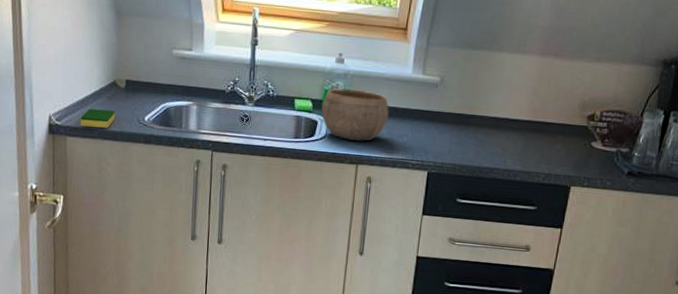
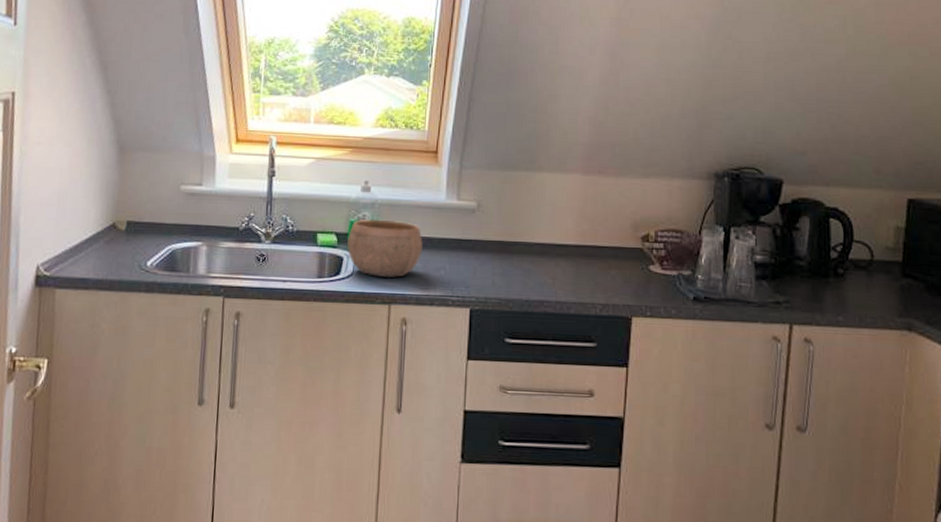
dish sponge: present [80,108,116,128] -> none [72,255,114,277]

